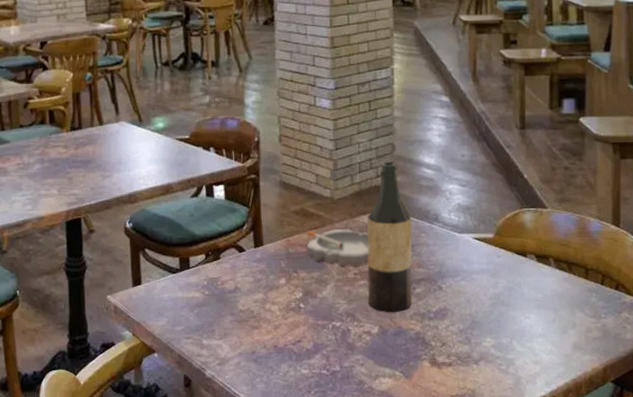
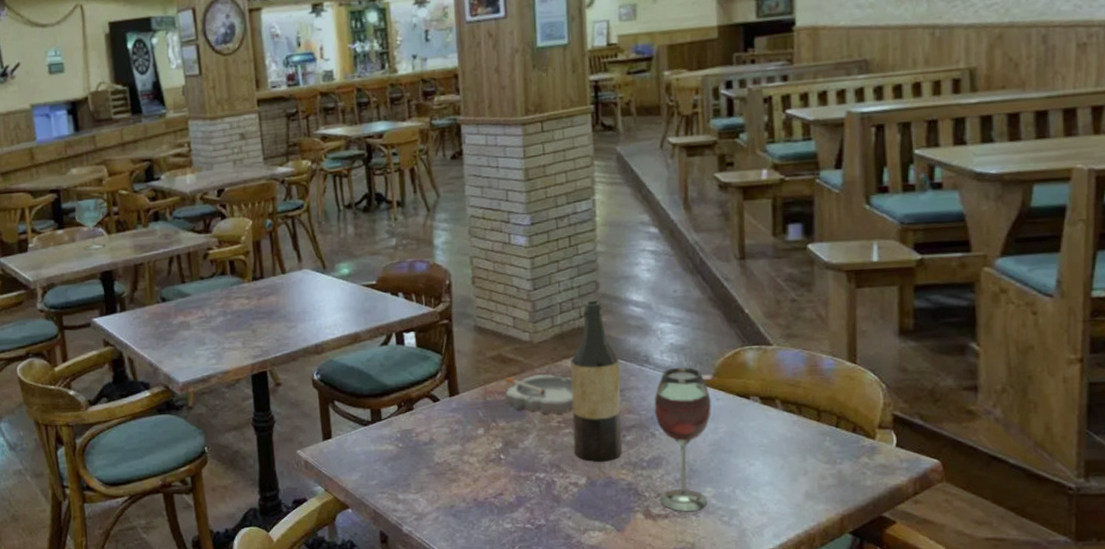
wineglass: none [442,226,493,360] -> present [654,367,712,511]

